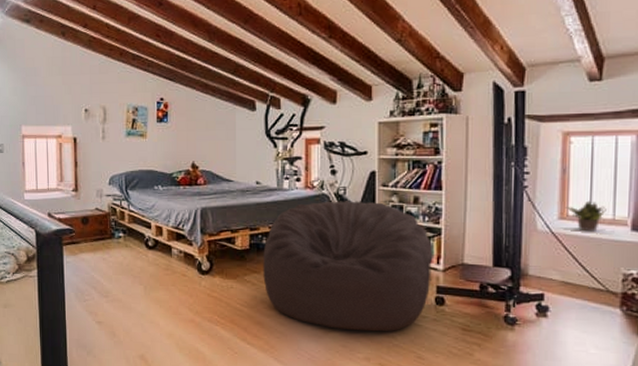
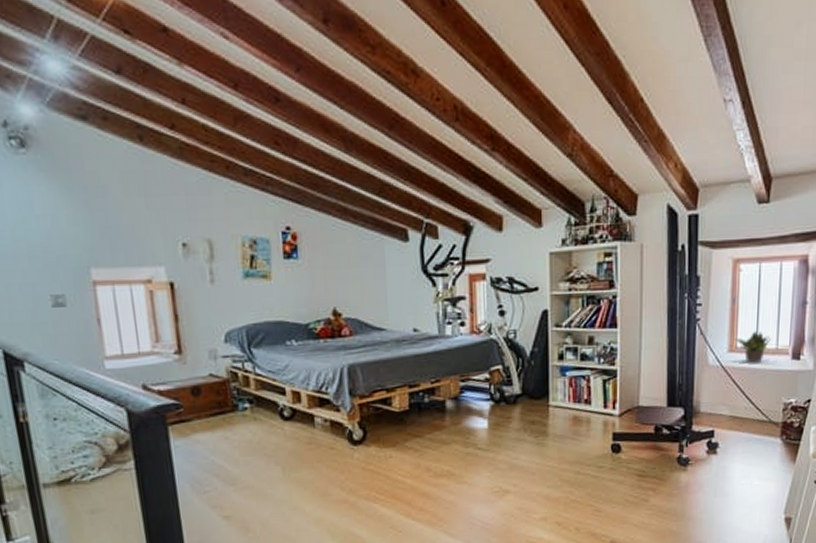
bean bag chair: present [263,199,433,332] -> none [425,344,609,491]

